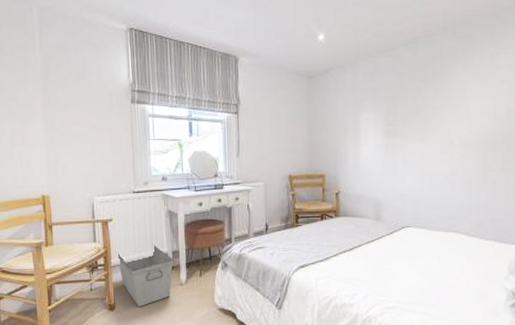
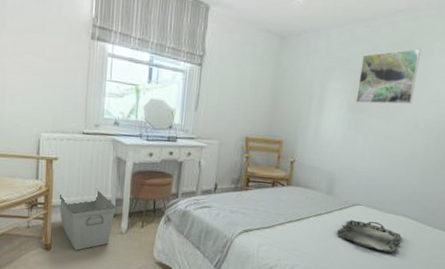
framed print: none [389,70,444,129] -> present [355,48,421,105]
serving tray: none [391,241,456,270] -> present [337,220,402,253]

